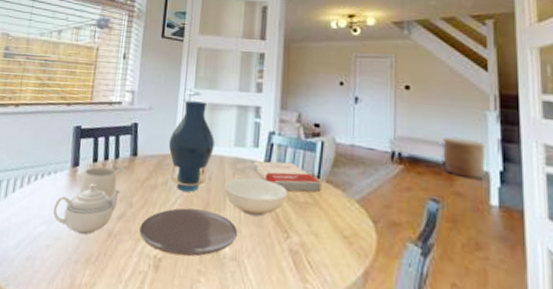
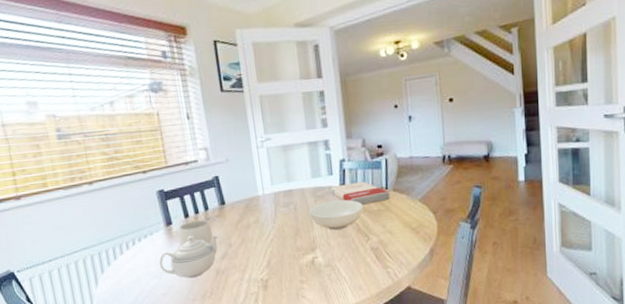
plate: present [139,208,238,257] -> none [243,234,328,275]
vase: present [168,100,215,192] -> none [251,145,294,224]
basket: present [443,136,486,179] -> none [482,133,515,165]

